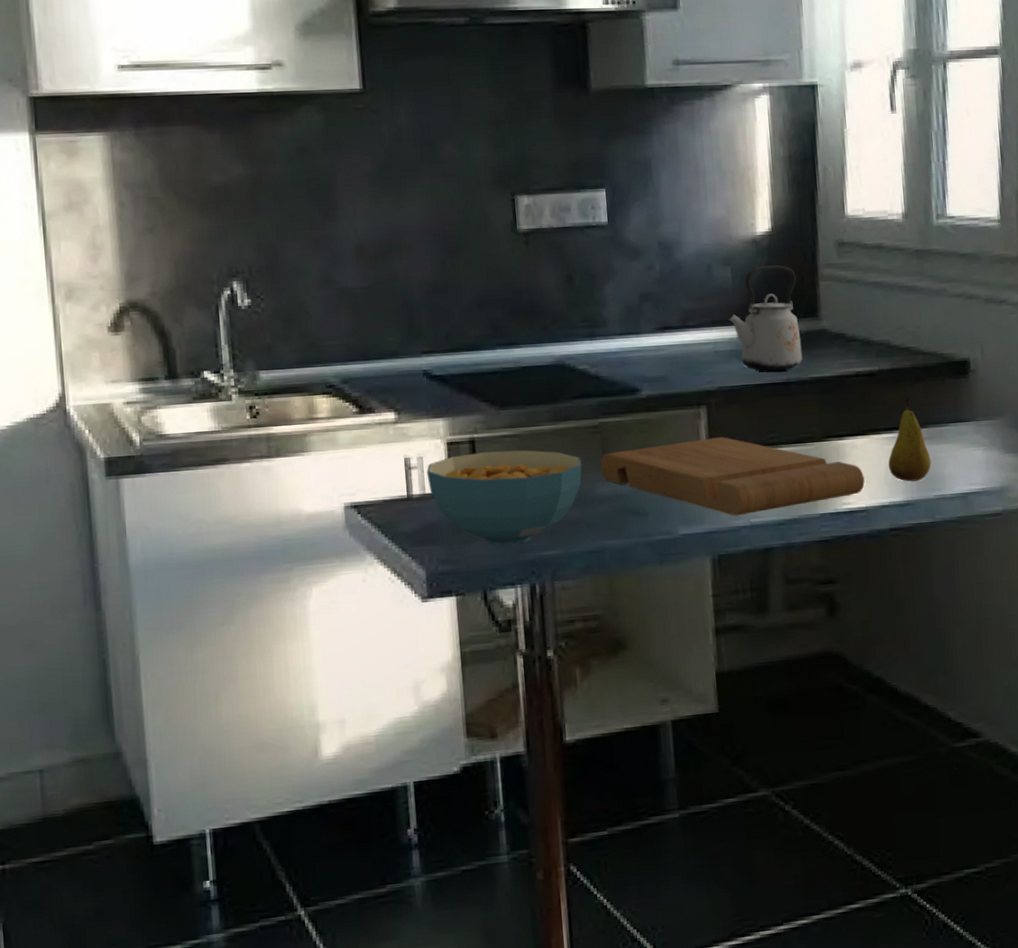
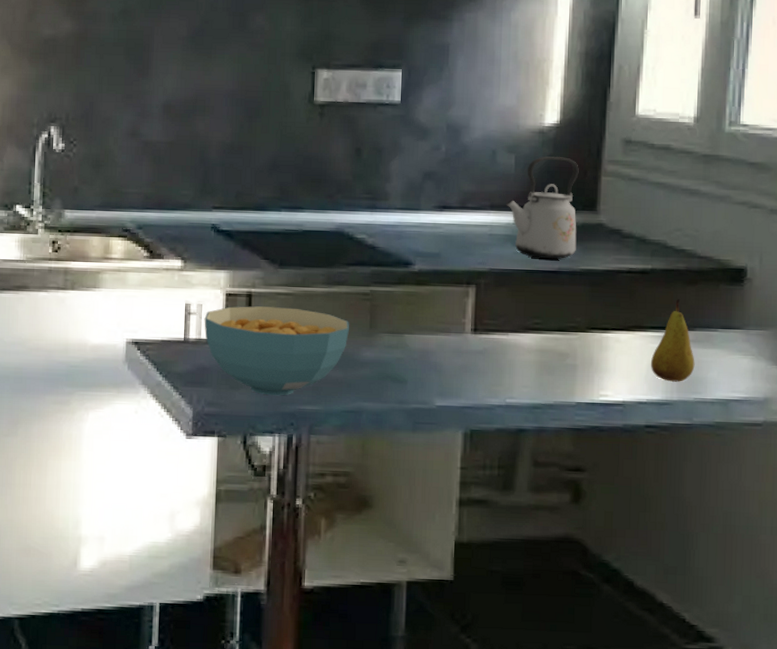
cutting board: present [600,437,865,516] -> none [366,317,625,395]

